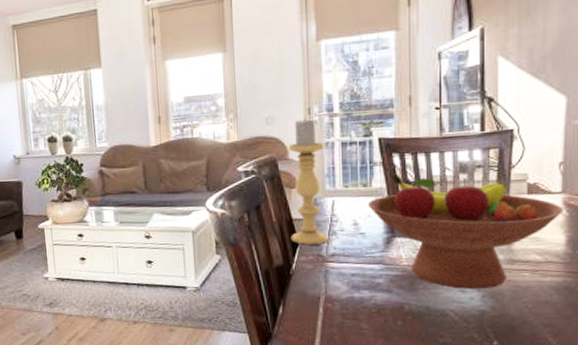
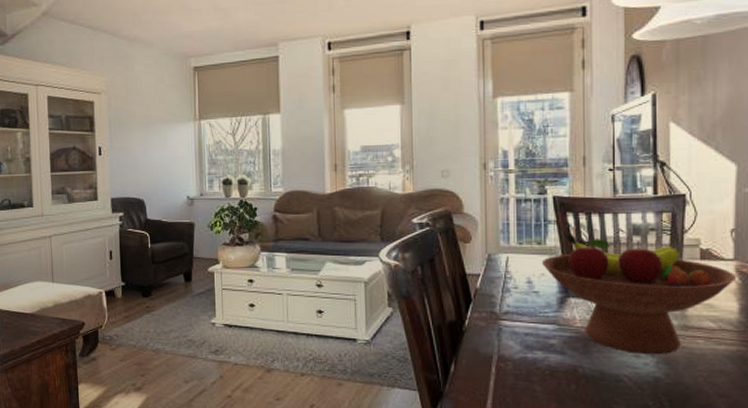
candle holder: present [289,117,328,245] -> none [464,172,502,301]

